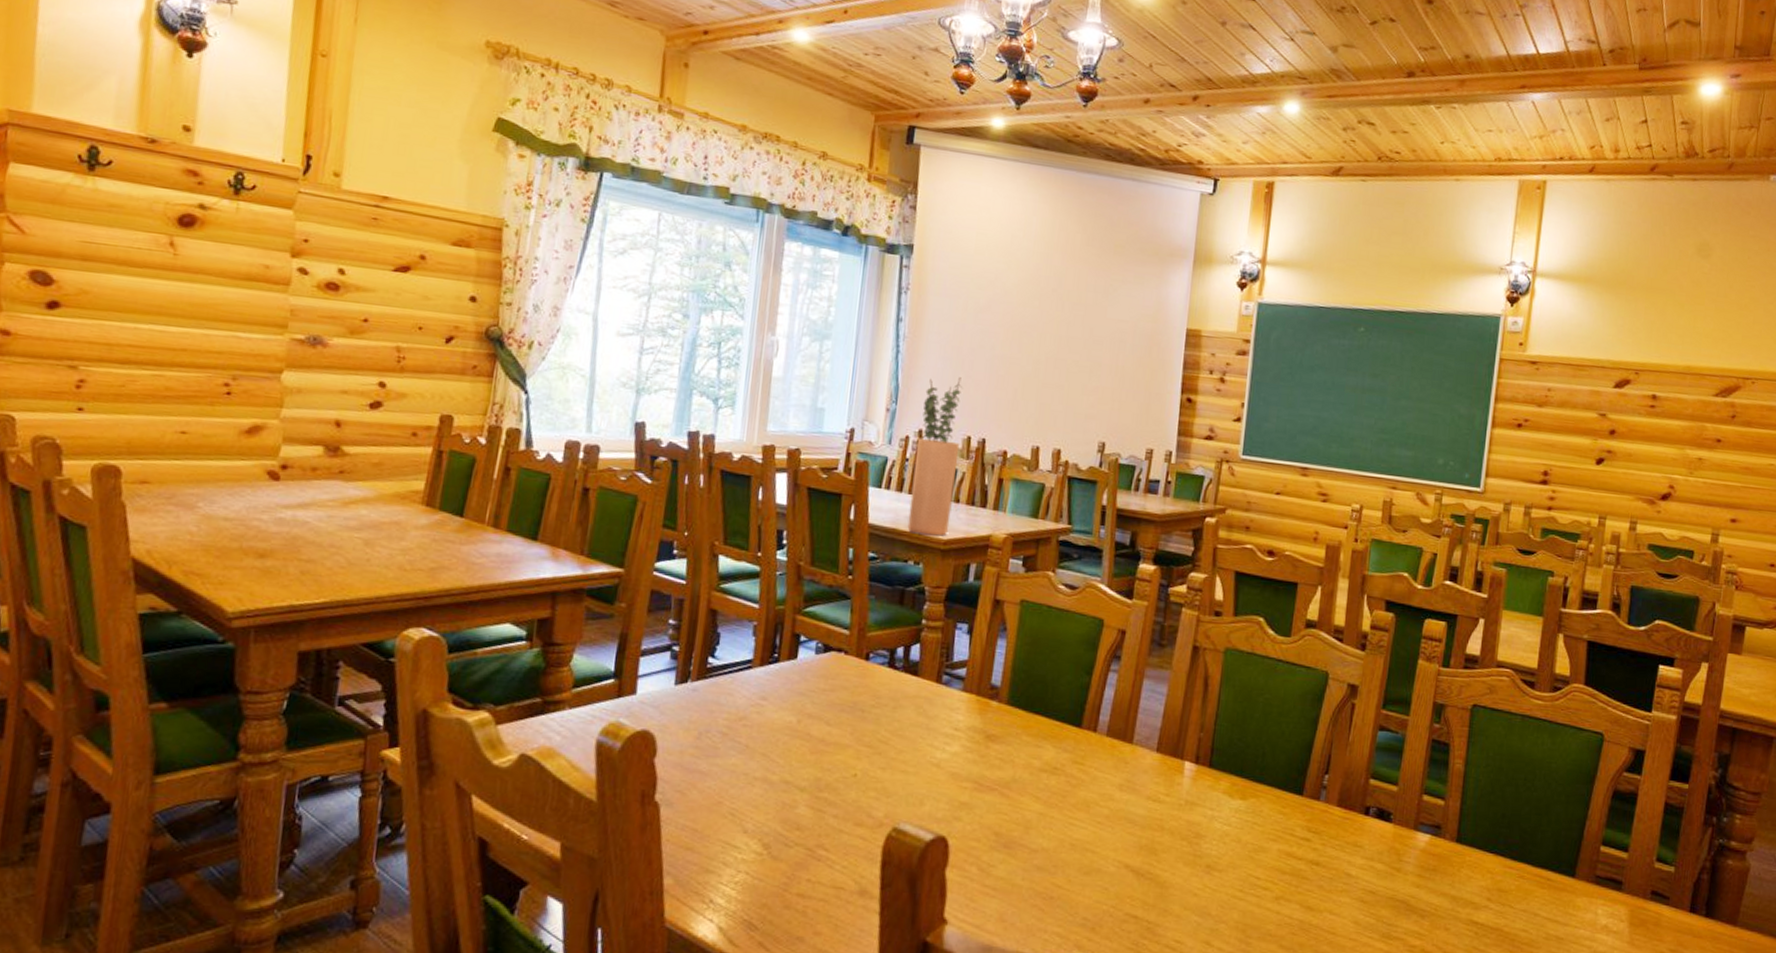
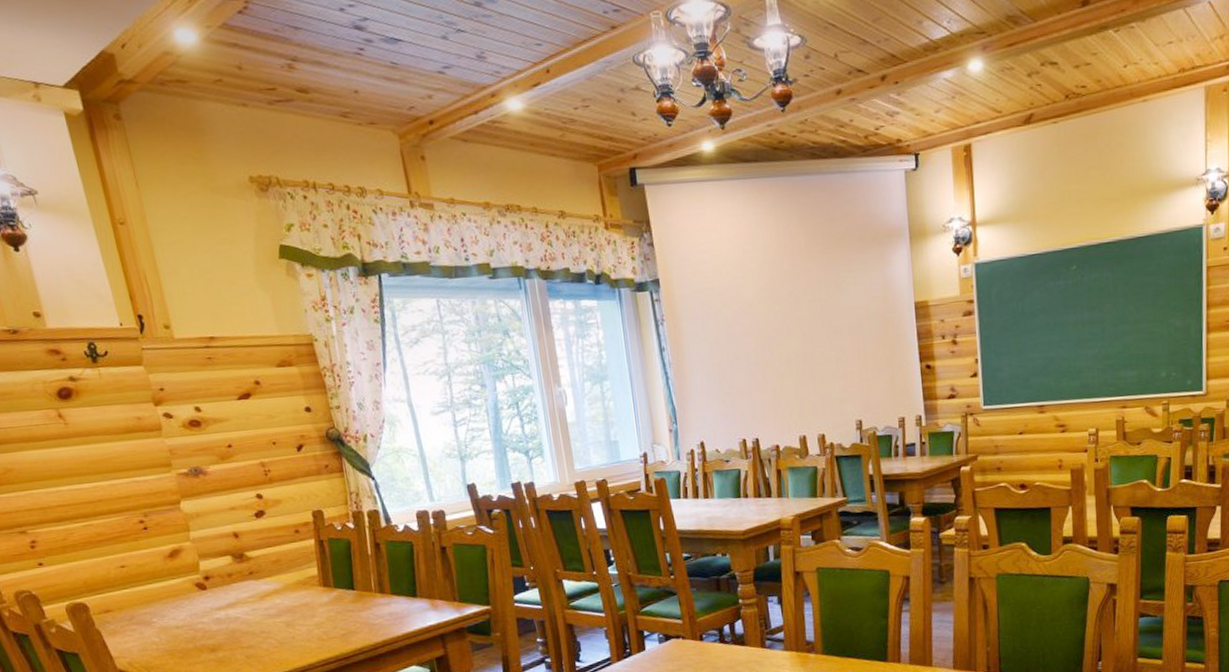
vase: present [907,377,963,536] -> none [698,389,744,531]

